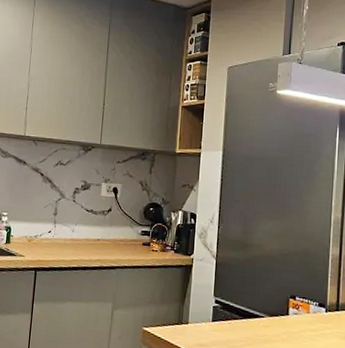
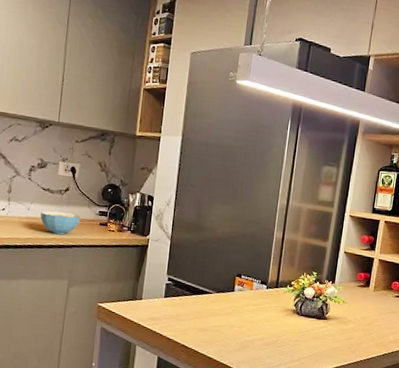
cereal bowl: none [84,232,124,256] -> present [40,211,81,235]

